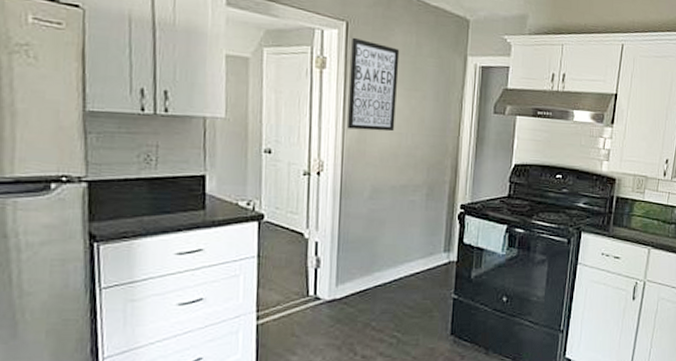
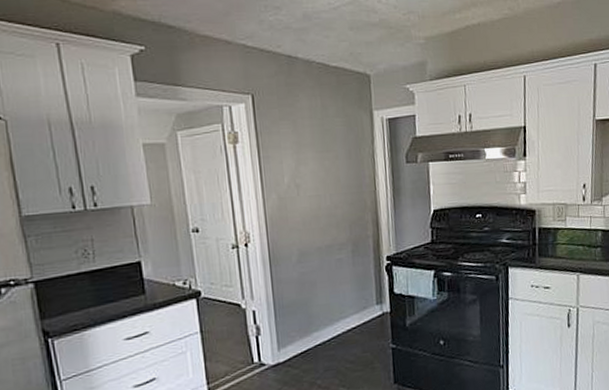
wall art: present [348,37,400,132] -> none [259,108,313,198]

